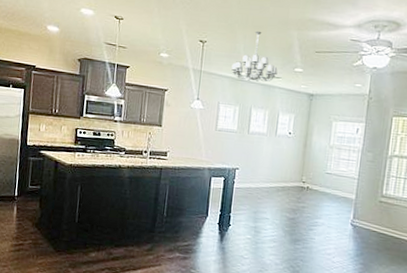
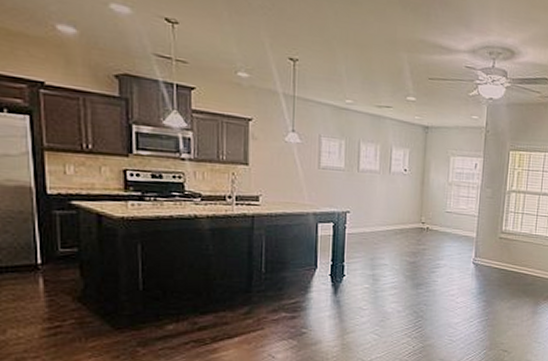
chandelier: present [231,31,278,82] -> none [332,50,388,112]

